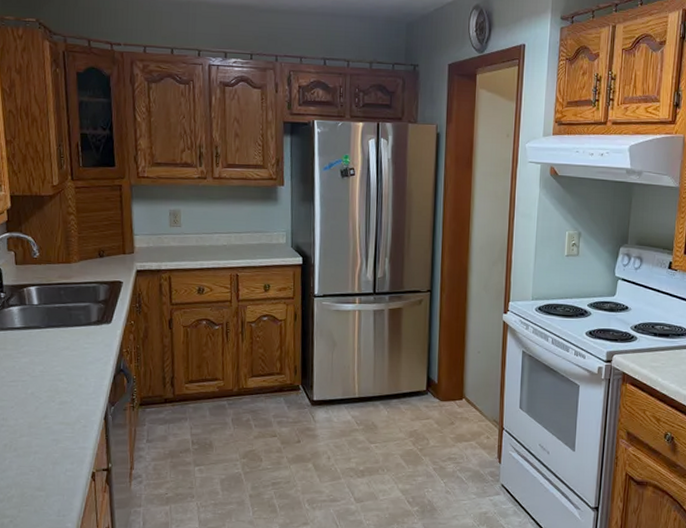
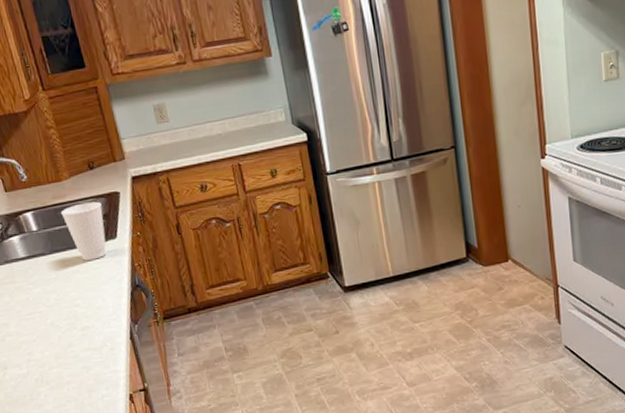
cup: none [63,286,104,340] -> present [60,201,106,261]

